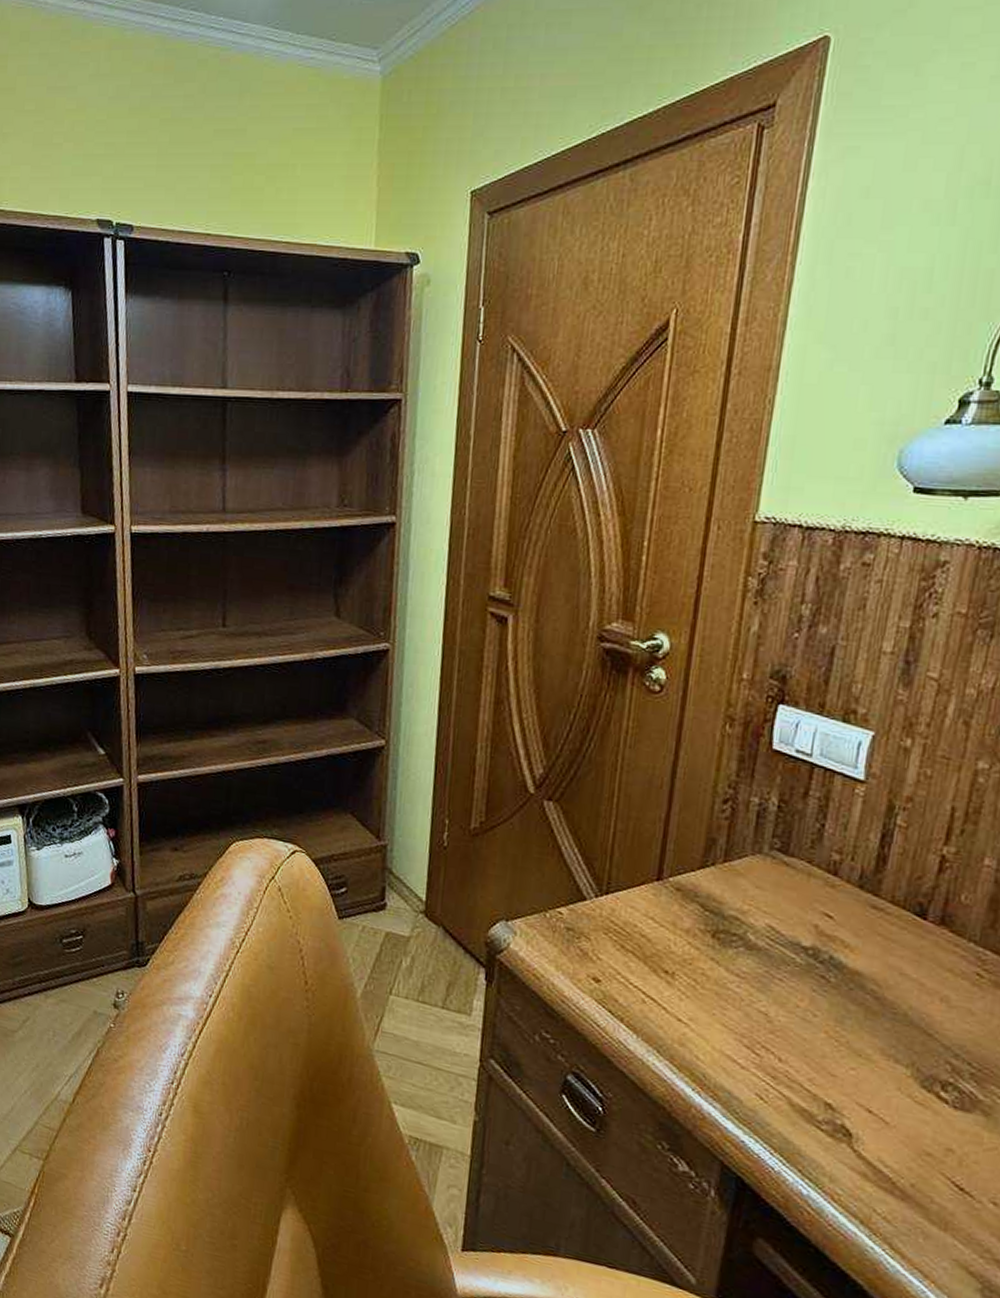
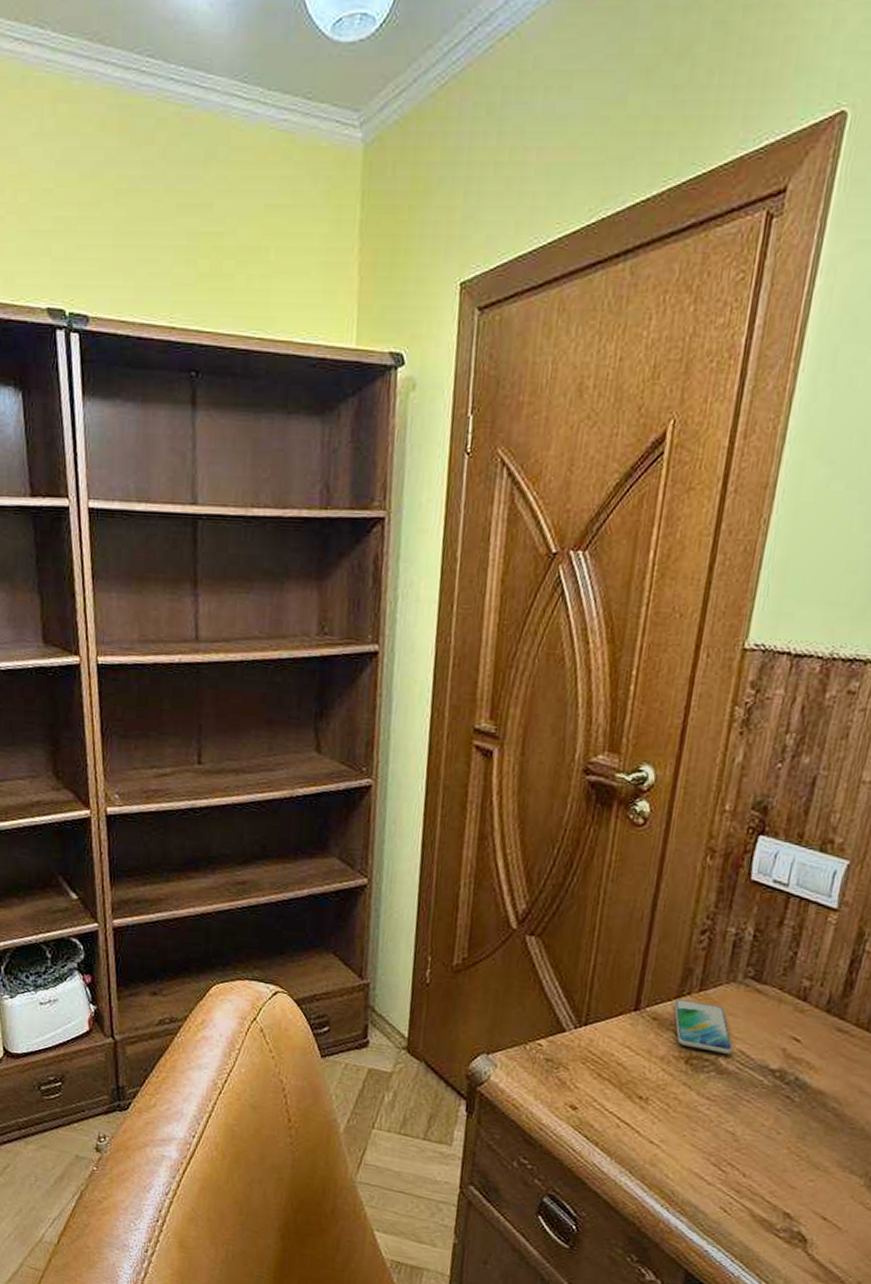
smartphone: none [698,869,762,929] -> present [674,999,733,1054]

